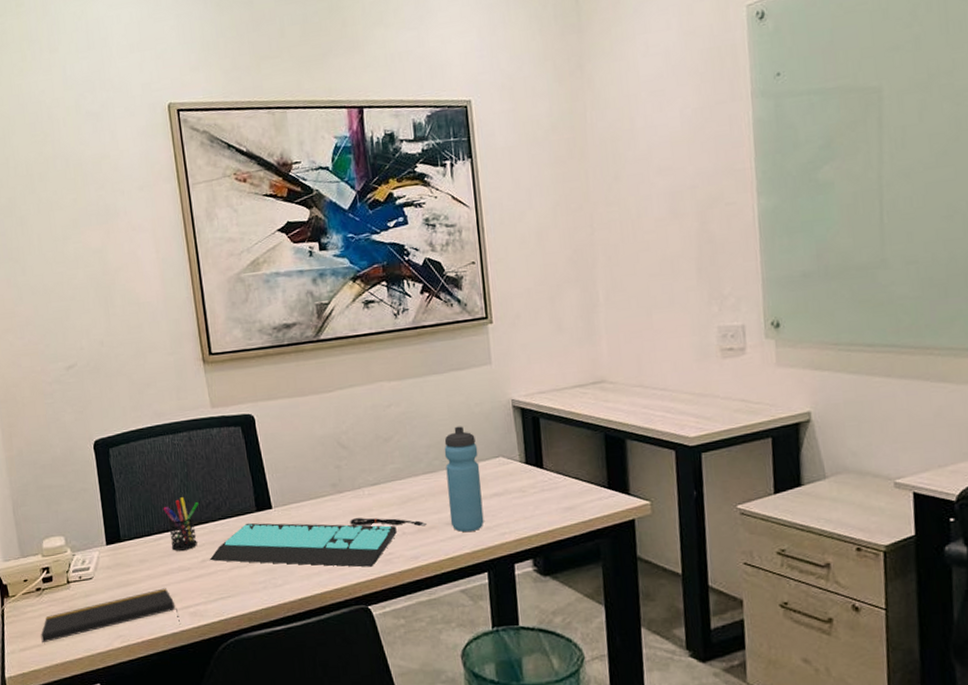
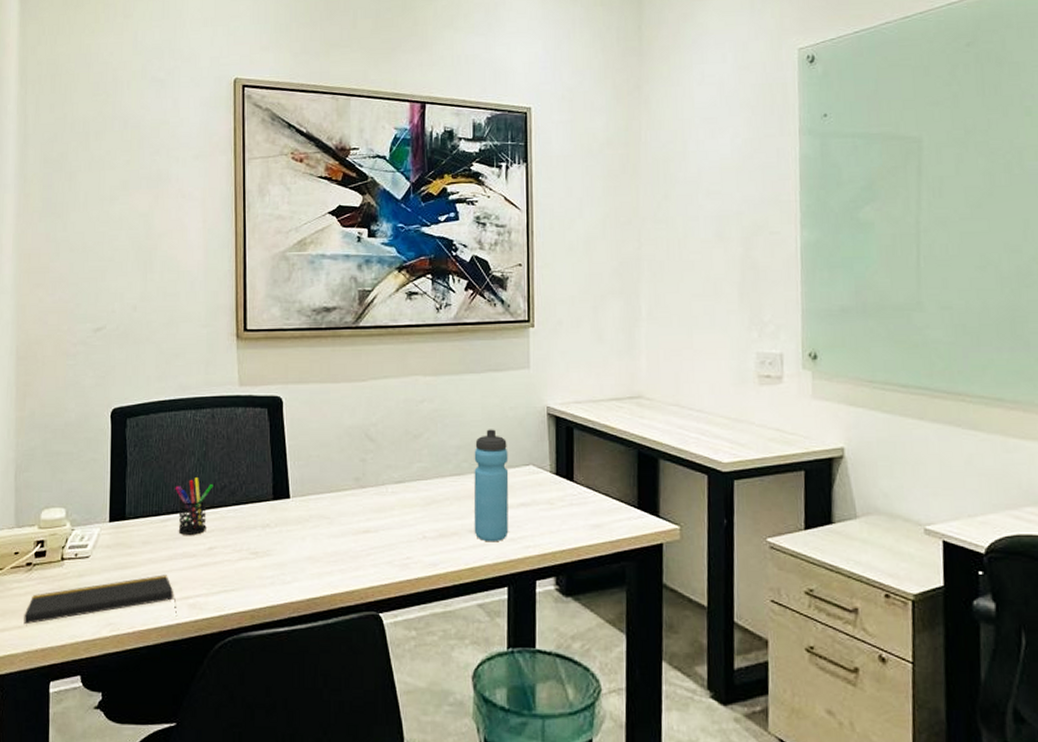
computer keyboard: present [209,518,427,567] -> none [217,511,449,571]

